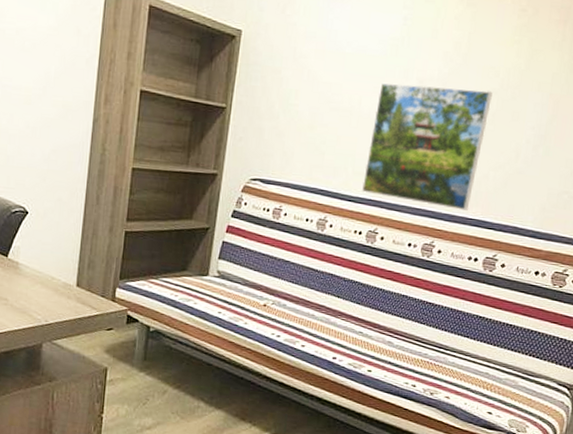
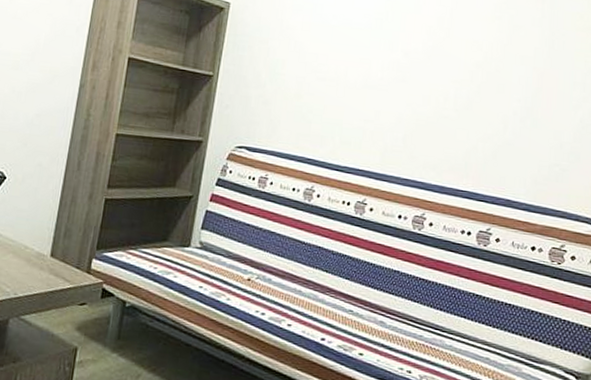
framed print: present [362,83,492,210] -> none [350,55,477,182]

